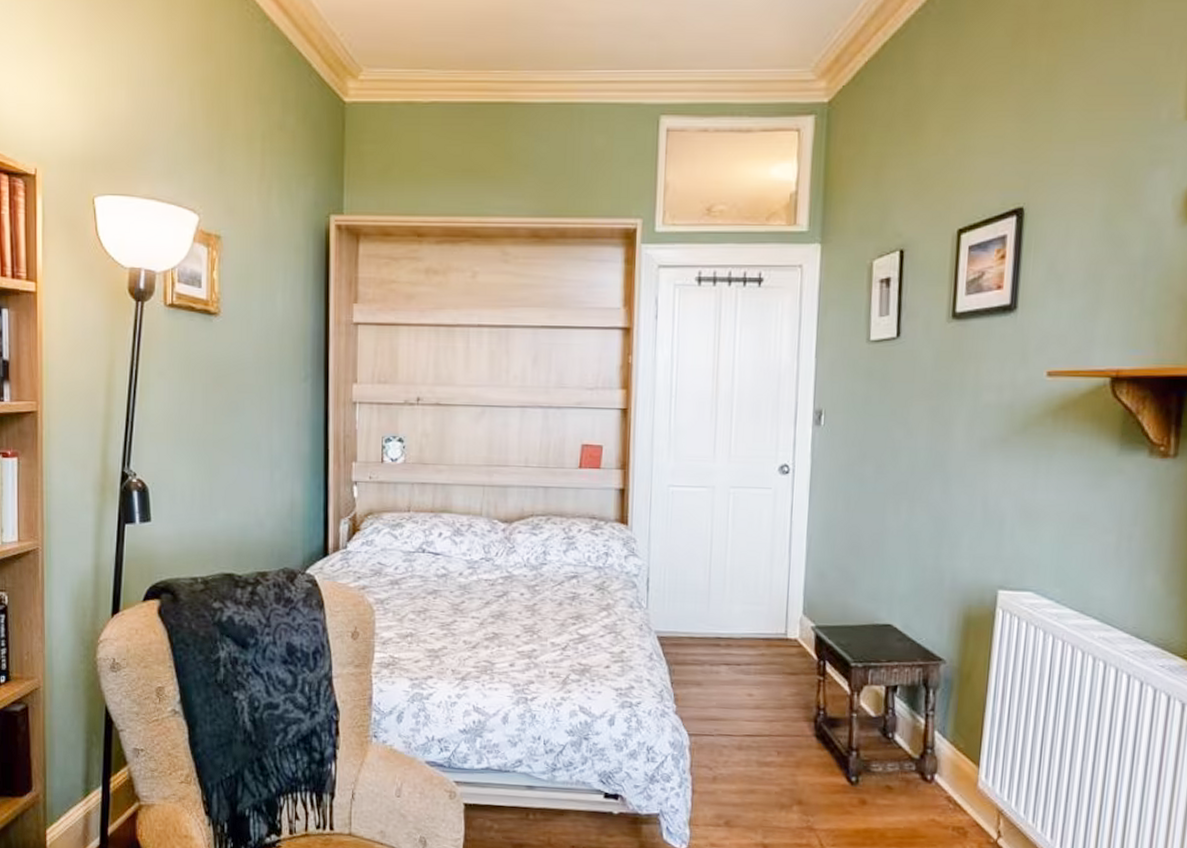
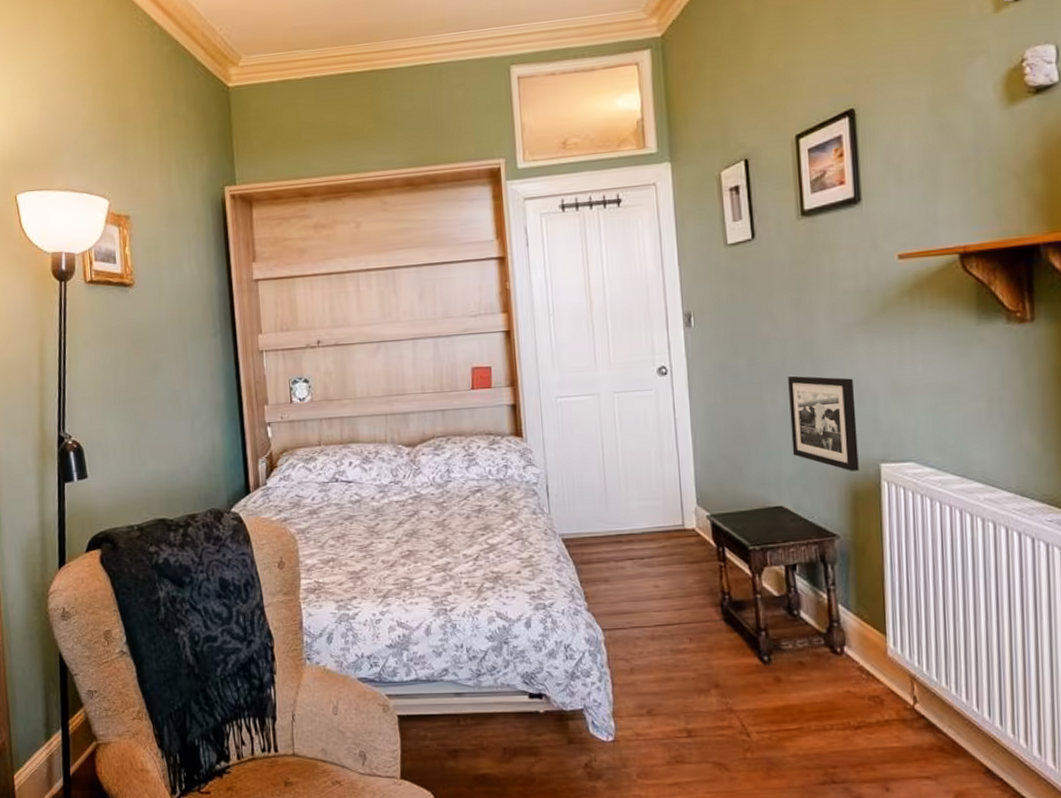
picture frame: none [909,489,983,595] -> present [788,376,859,471]

